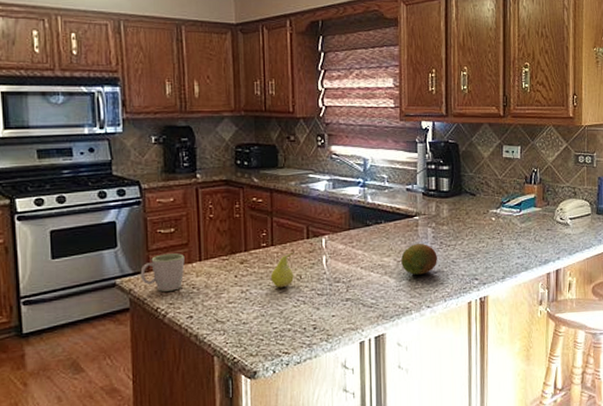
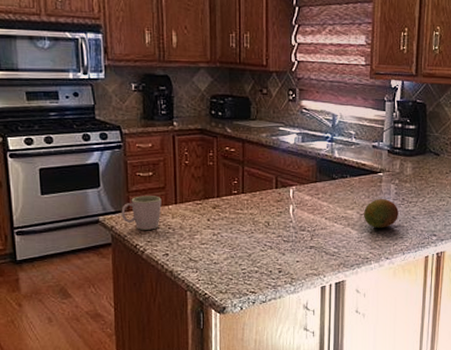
fruit: present [270,251,294,288] -> none [240,200,263,233]

